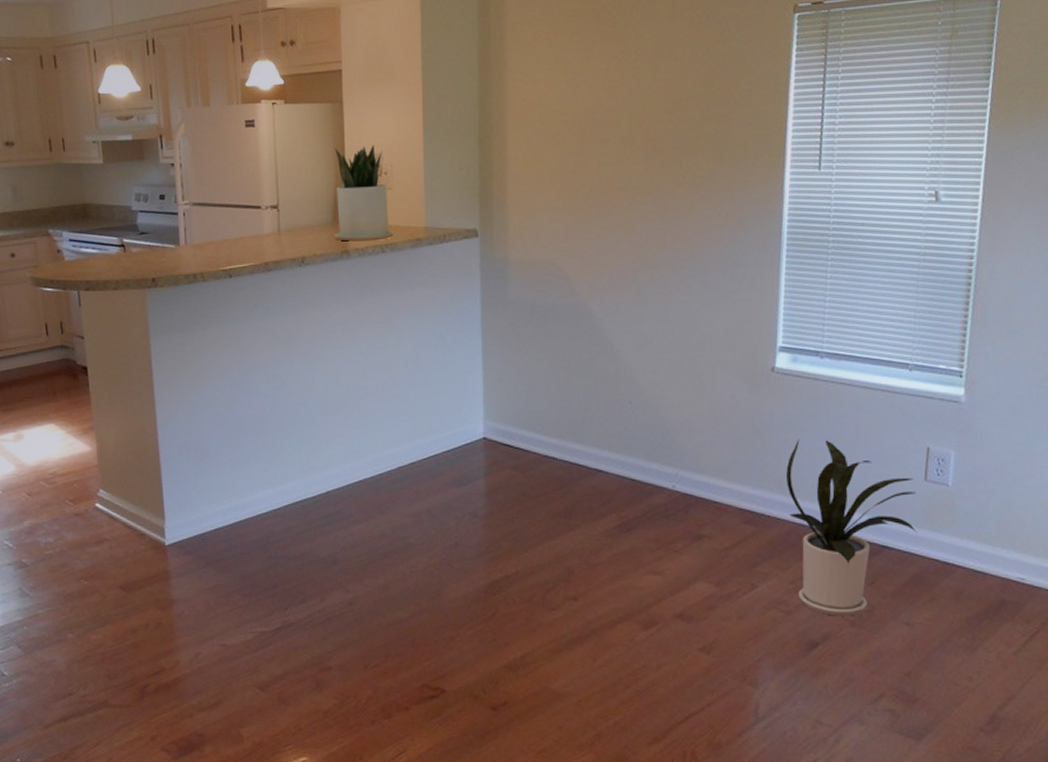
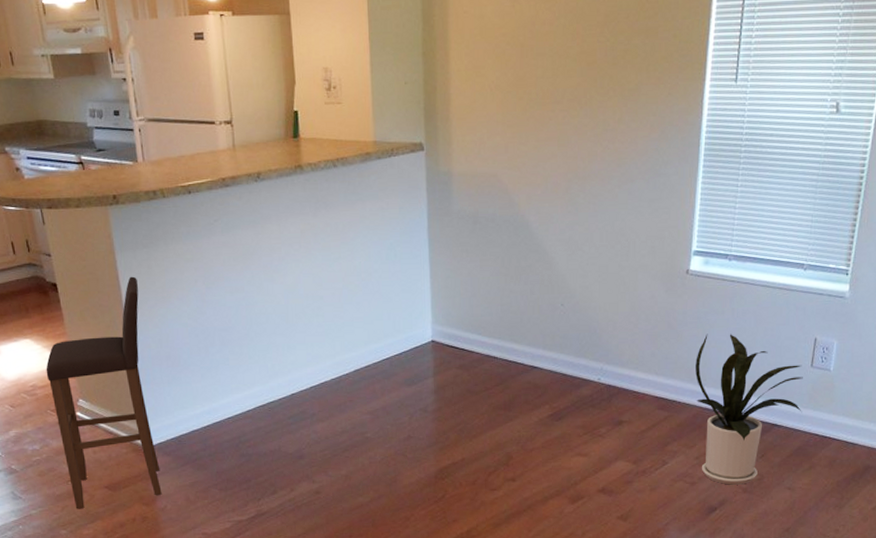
bar stool: none [68,361,180,611] -> present [46,276,162,509]
planter: present [333,145,395,242] -> none [283,58,345,157]

